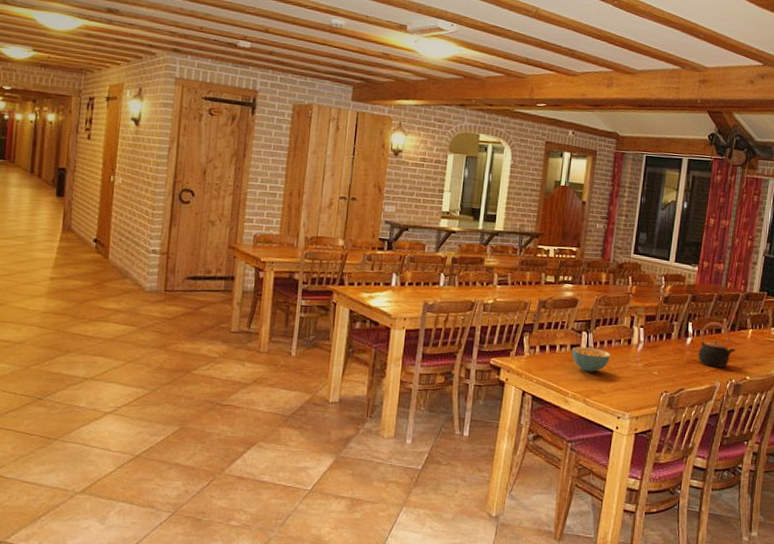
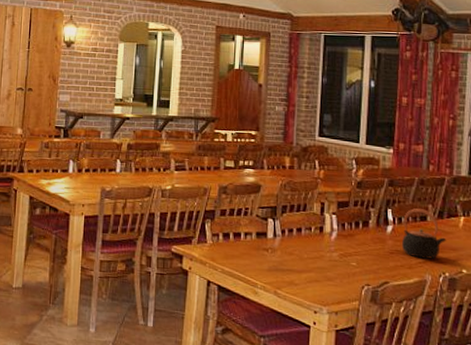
cereal bowl: present [571,346,611,373] -> none [257,234,302,262]

